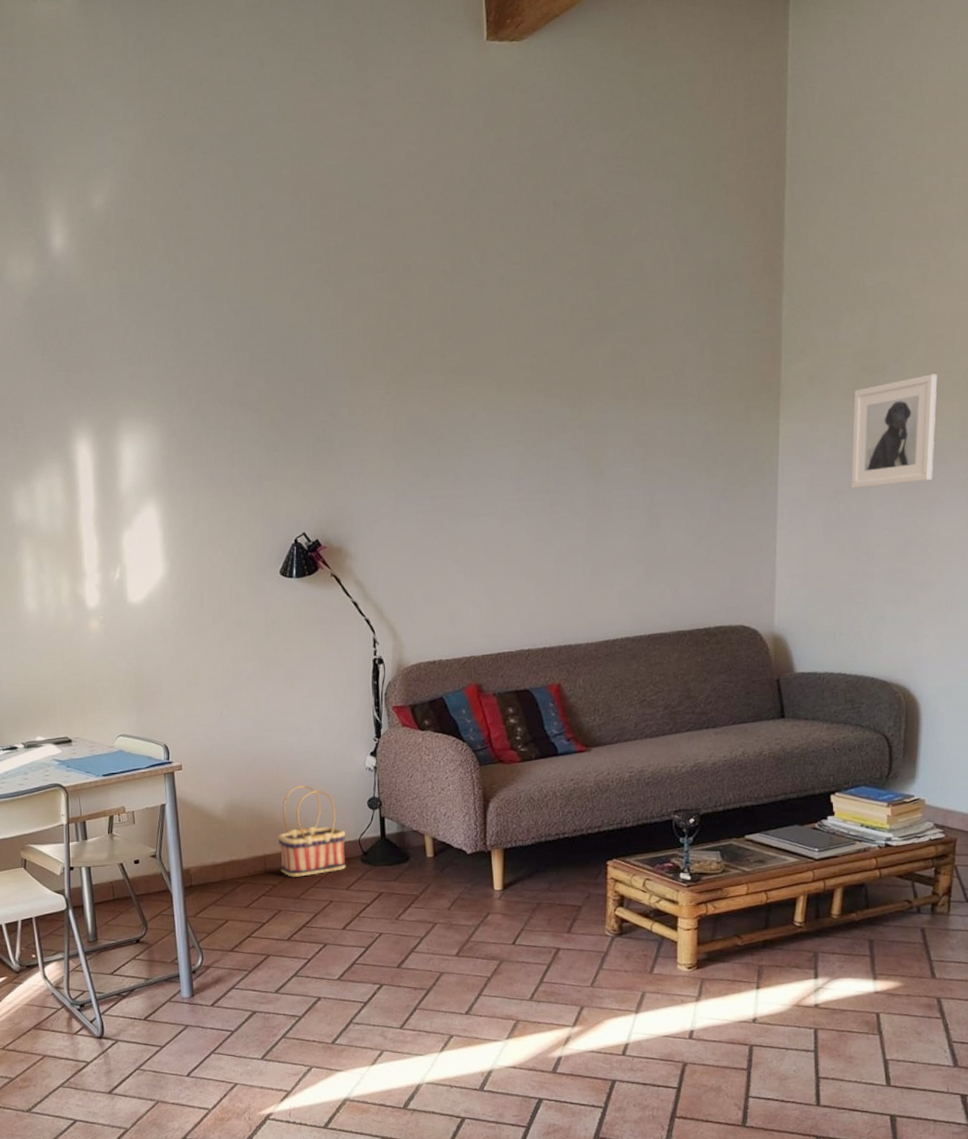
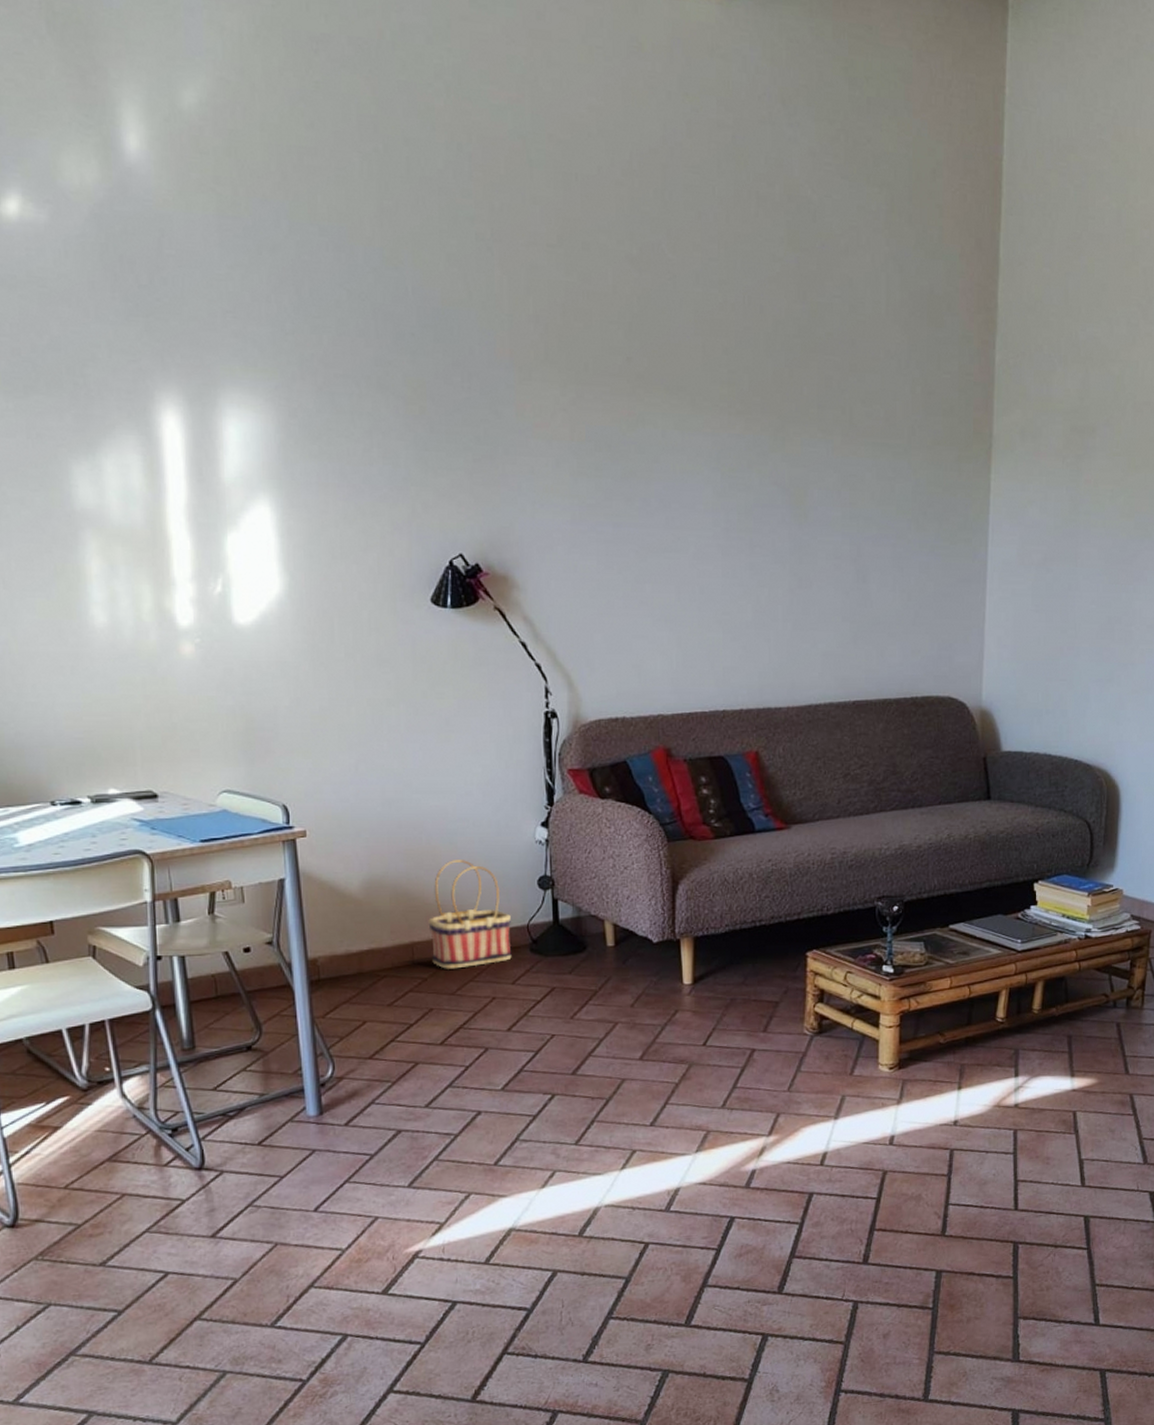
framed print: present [851,374,938,489] -> none [1060,442,1144,557]

